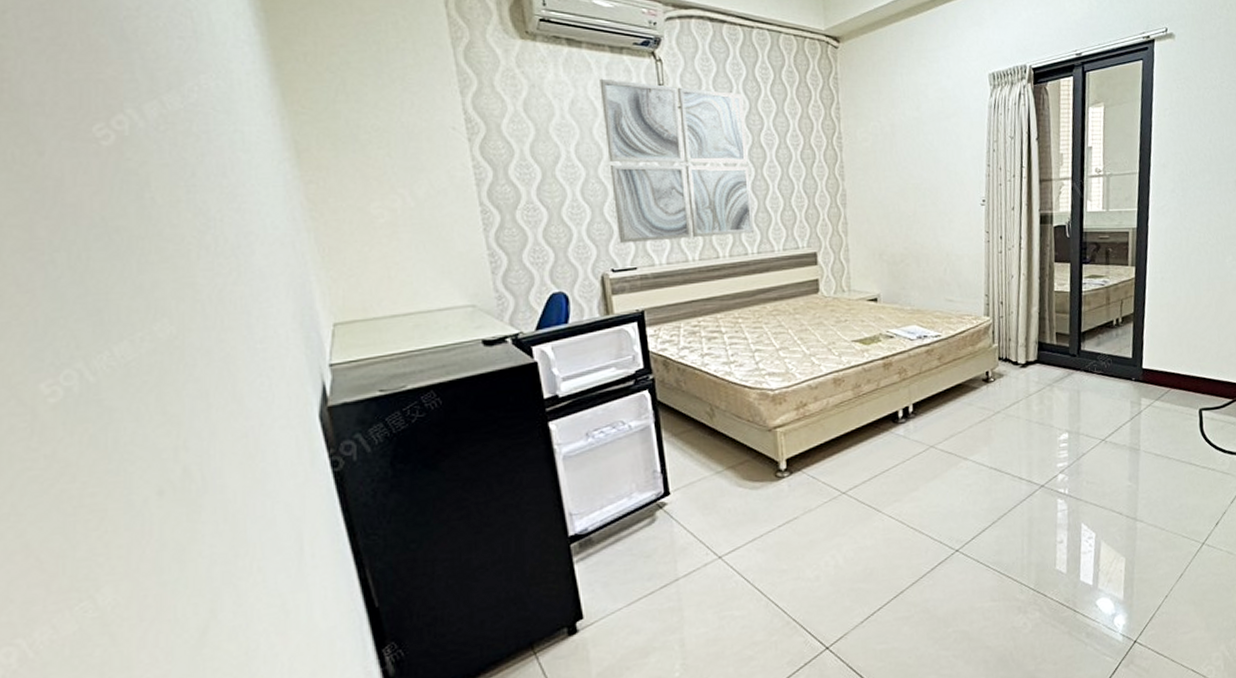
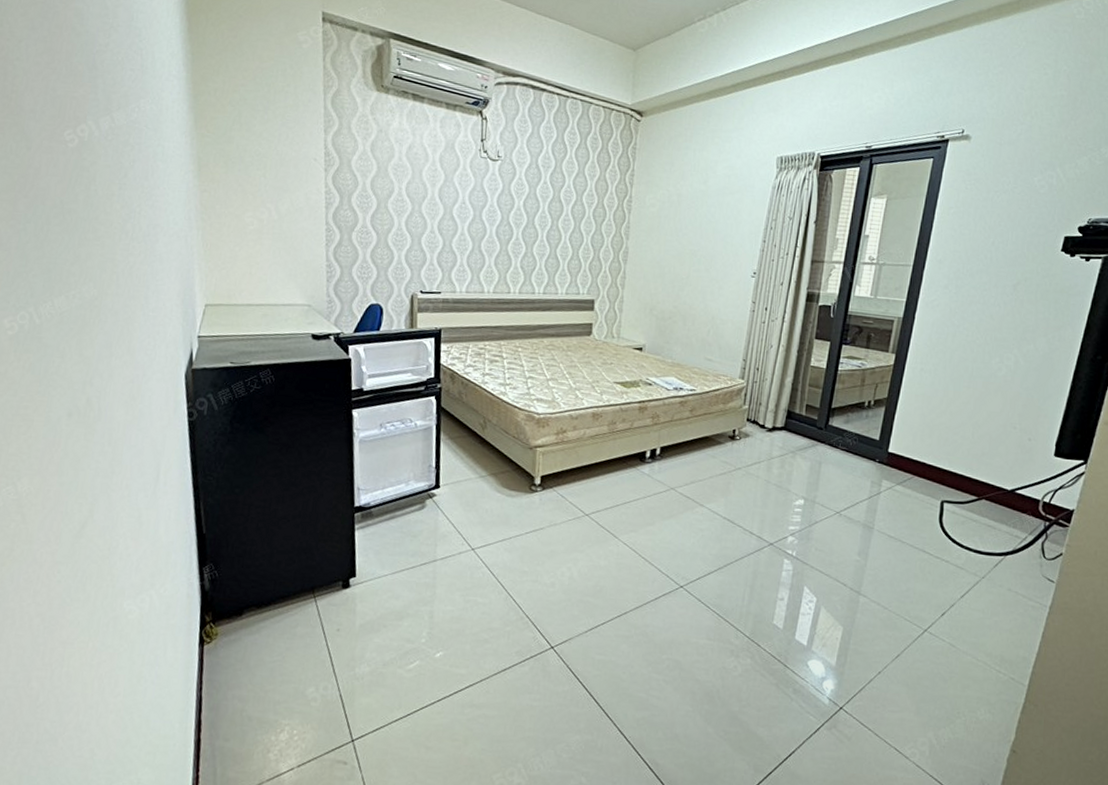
wall art: present [600,78,753,244] -> none [430,130,551,276]

